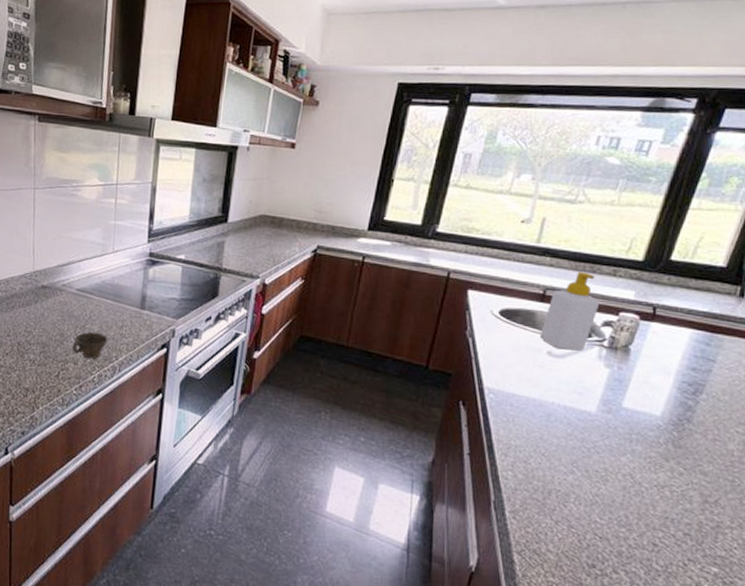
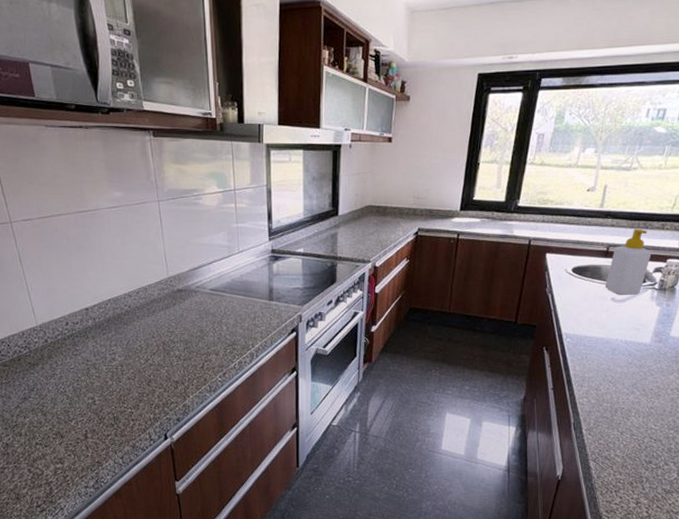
cup: present [72,331,108,359] -> none [212,325,243,349]

